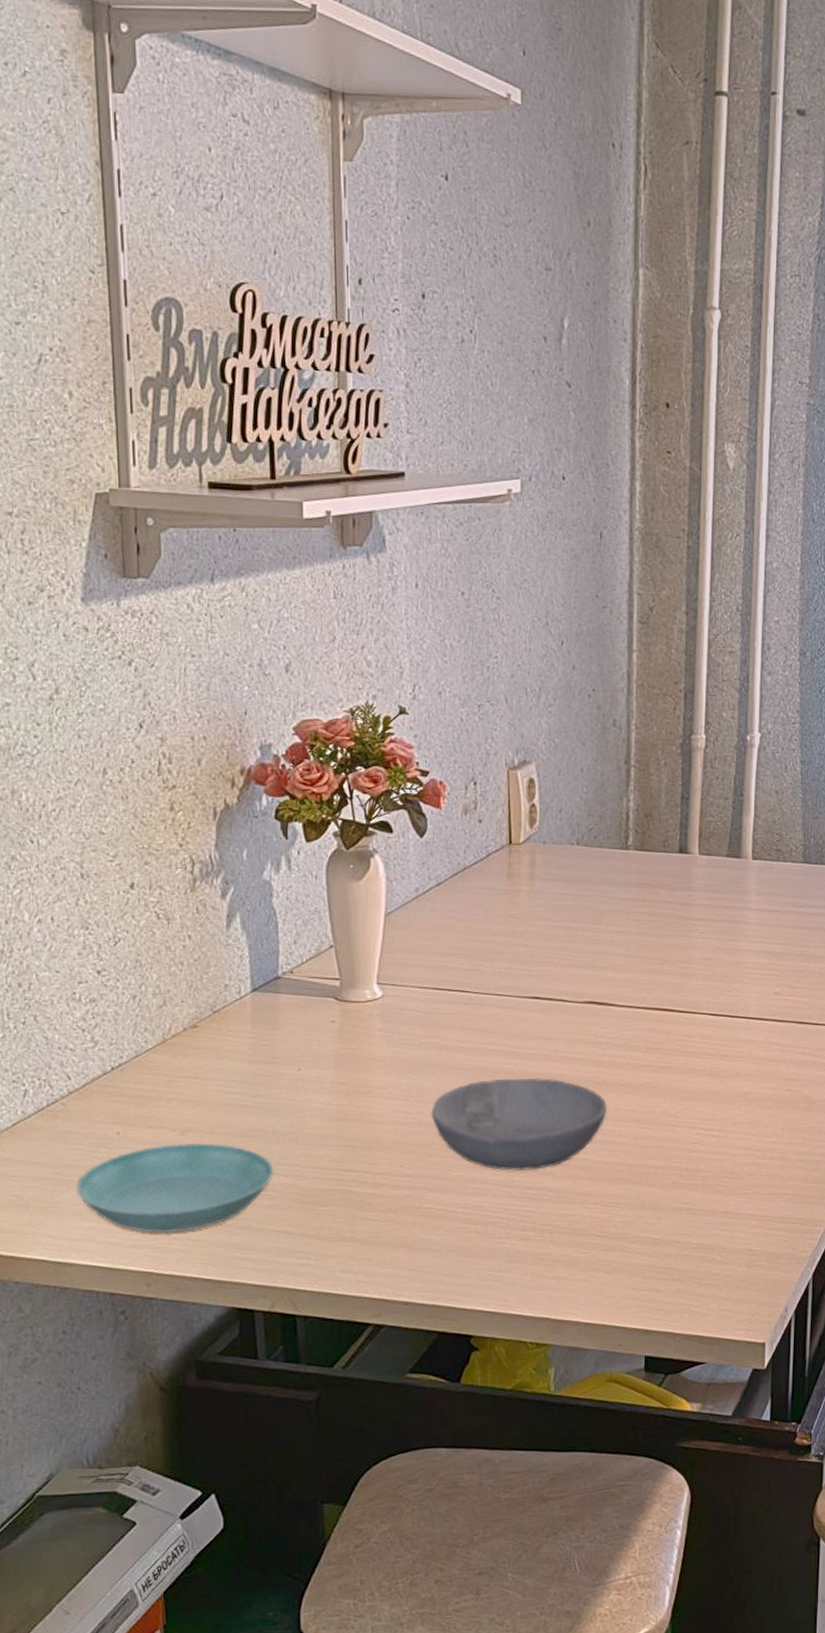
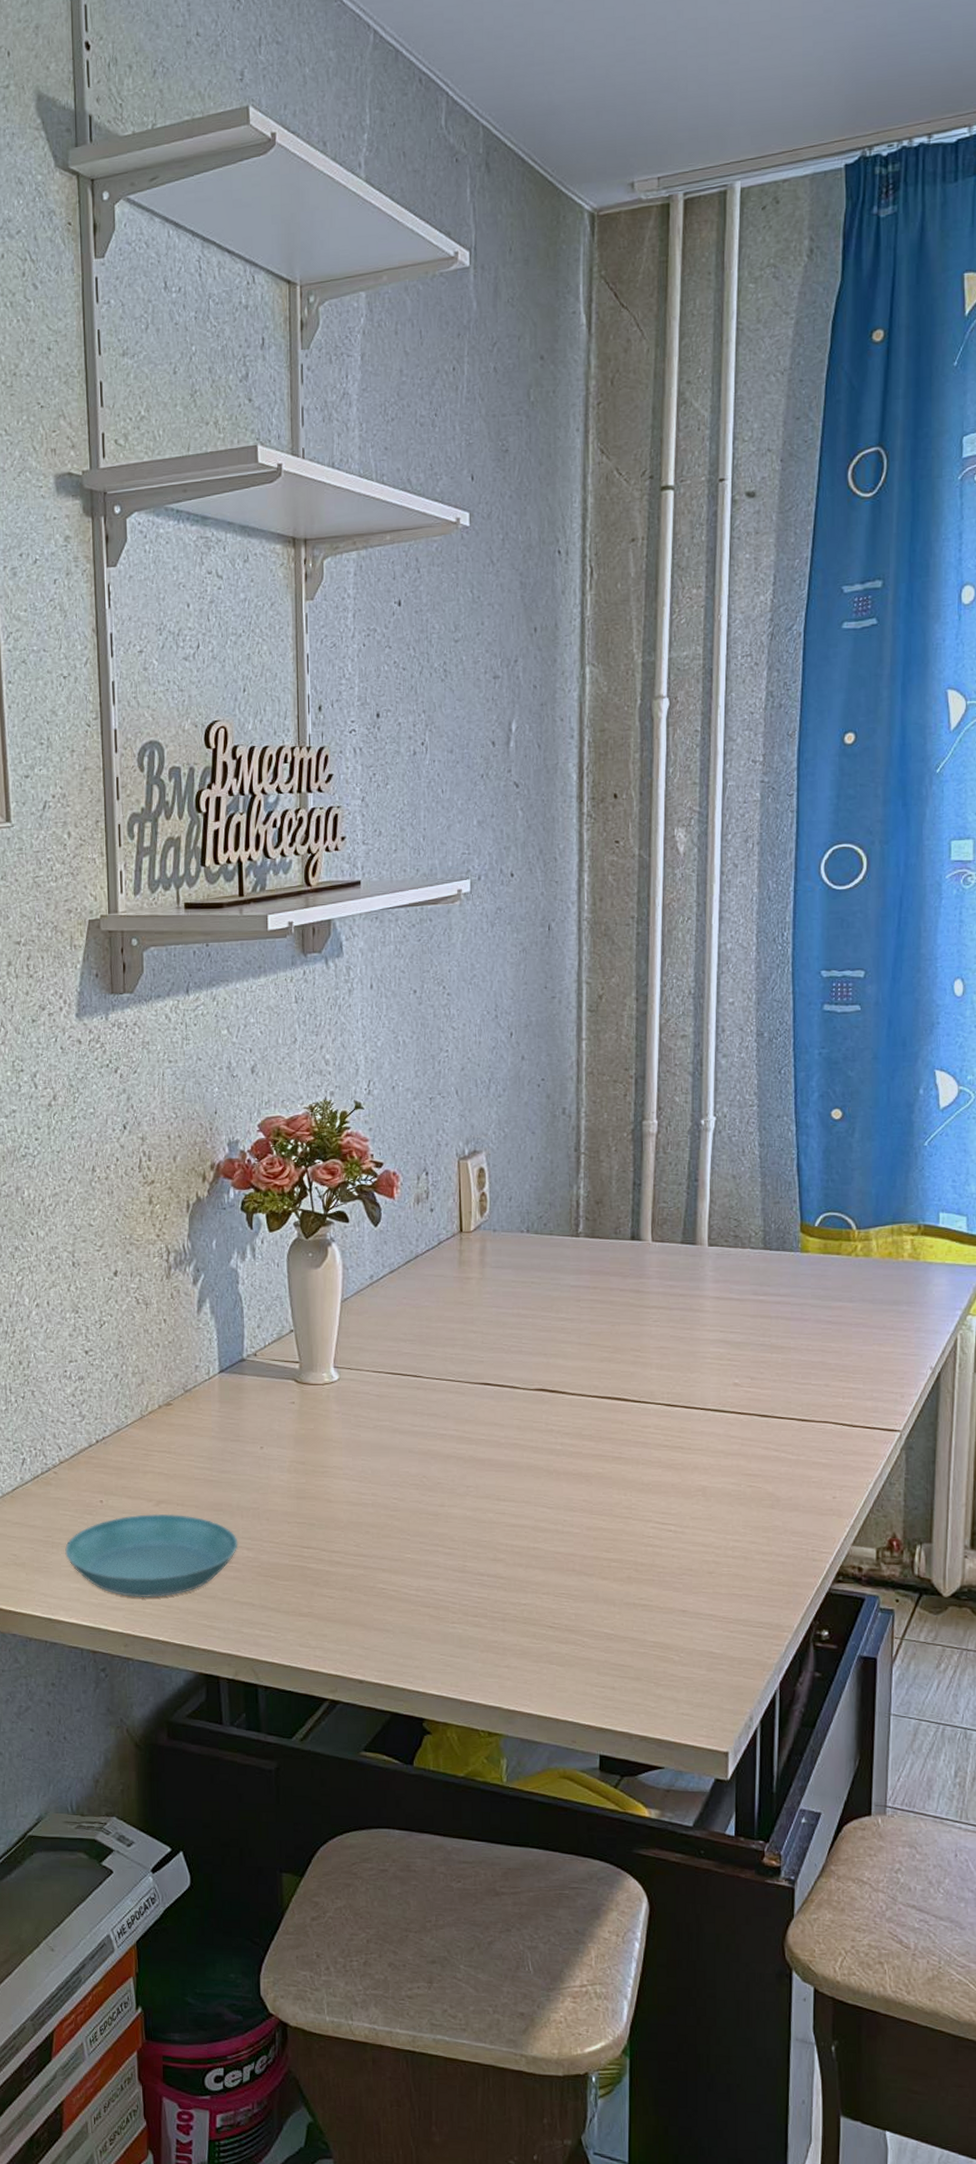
bowl: present [431,1077,608,1172] -> none [384,1463,560,1557]

